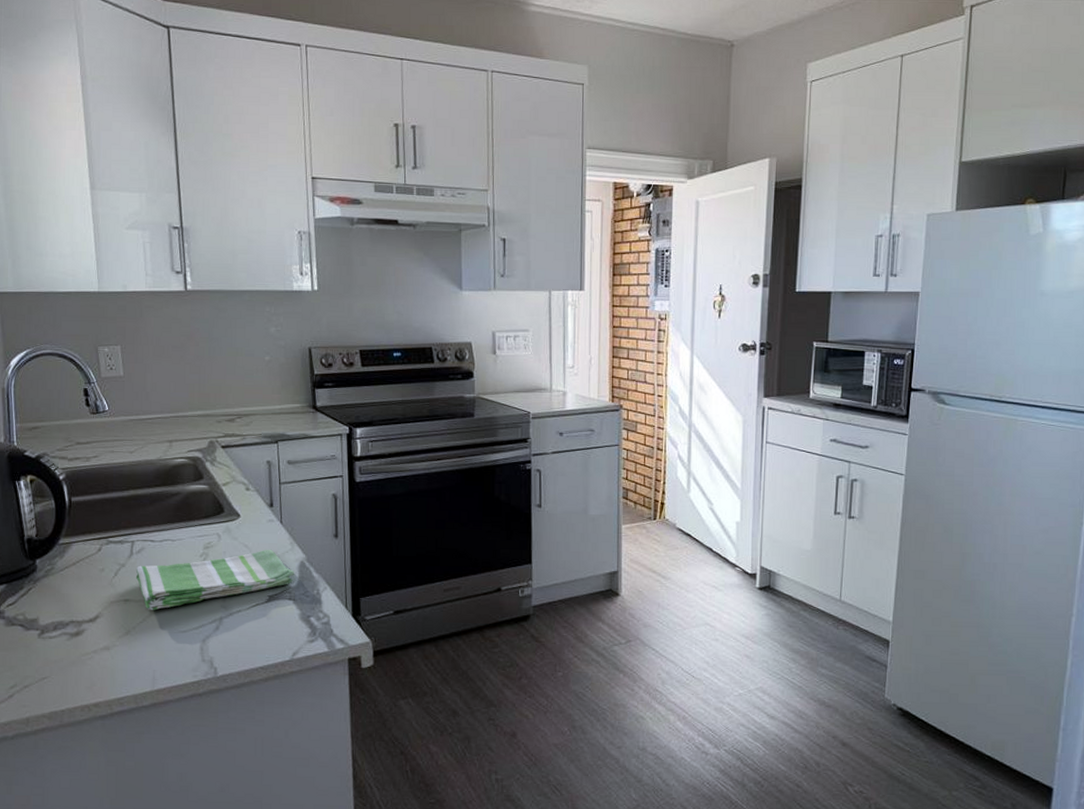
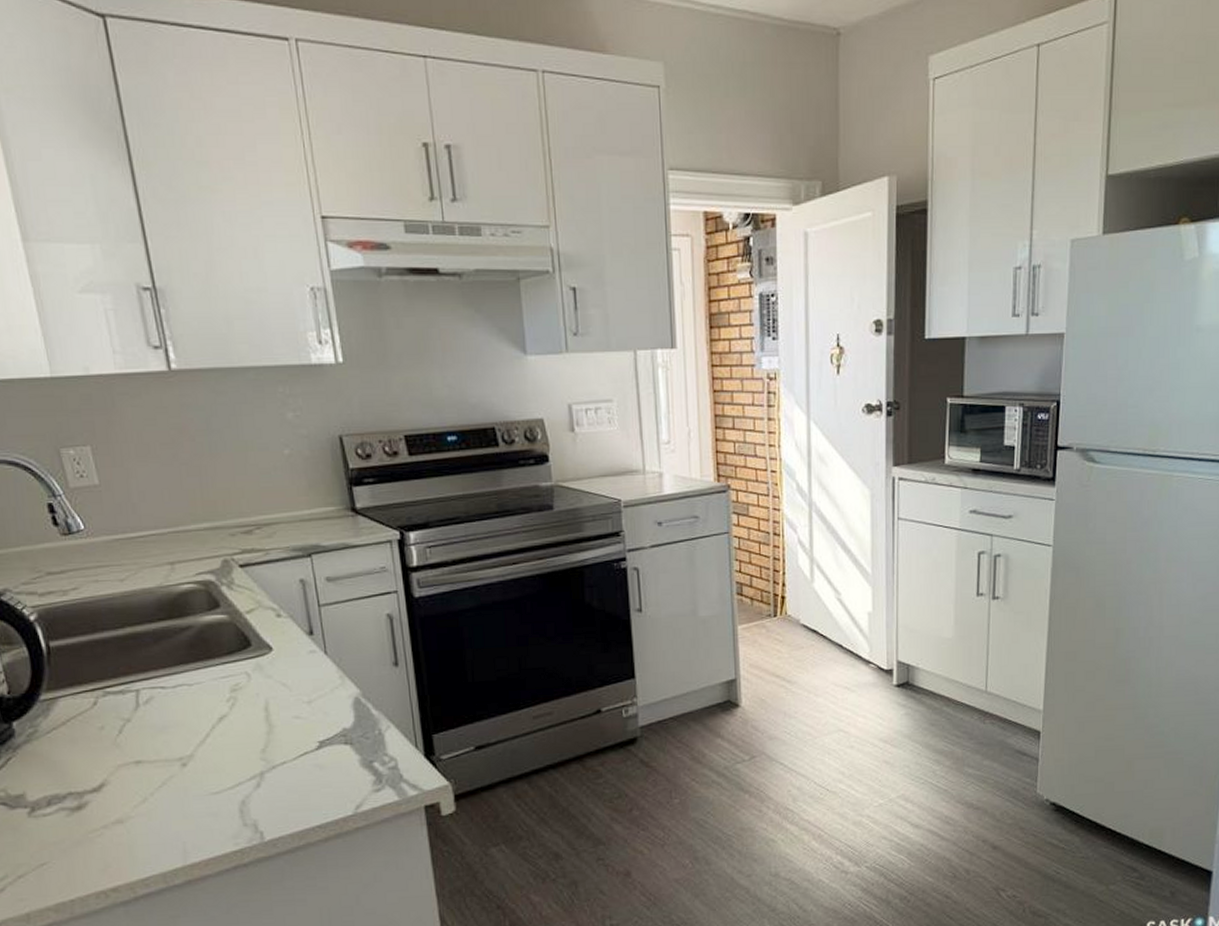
dish towel: present [136,549,294,611] -> none [146,686,348,772]

